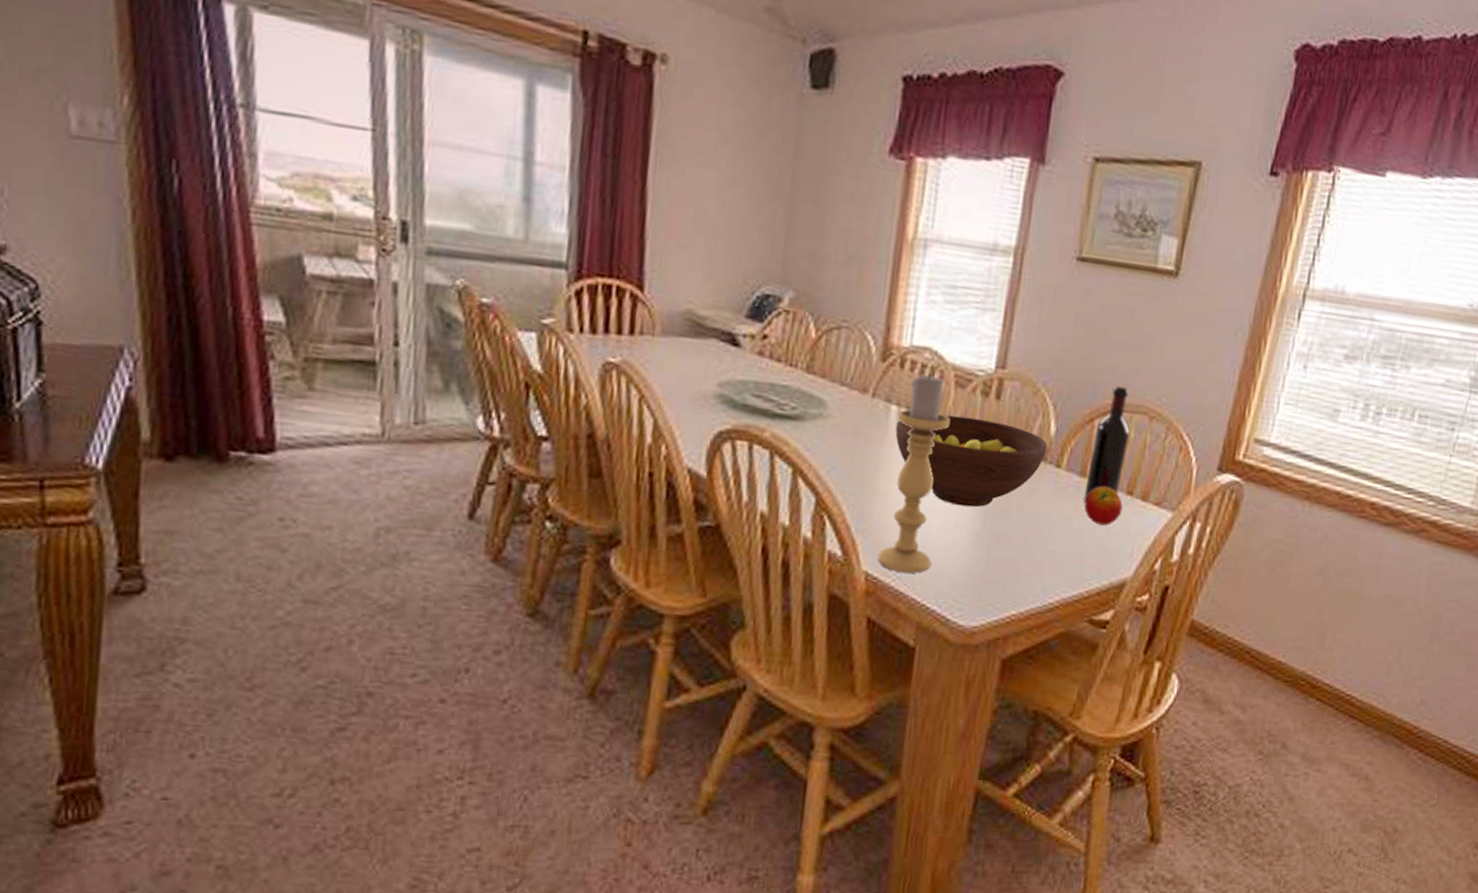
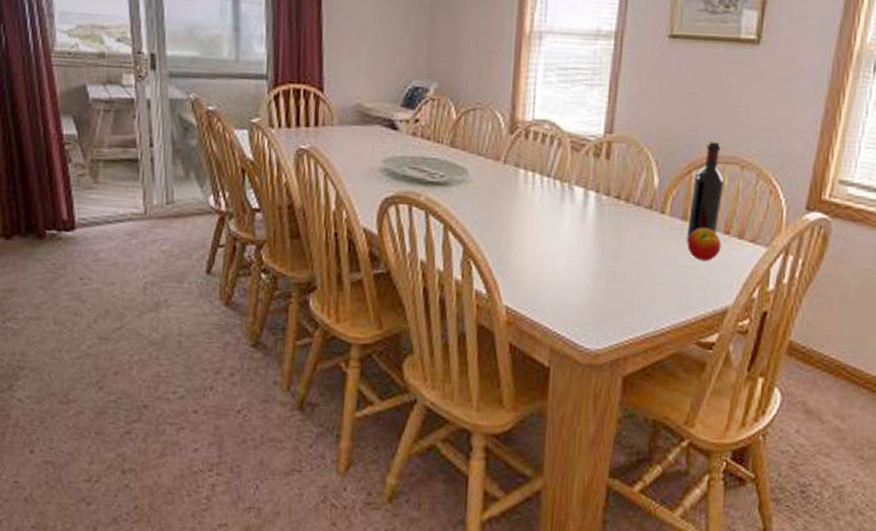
candle holder: present [877,372,951,573] -> none [515,140,569,306]
fruit bowl: present [895,414,1047,508] -> none [524,174,652,250]

